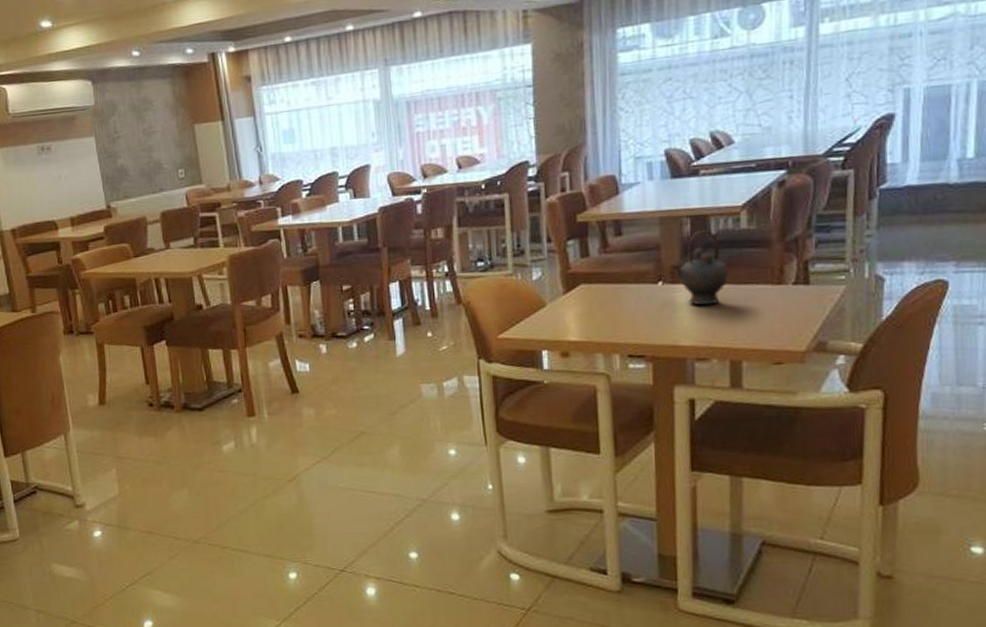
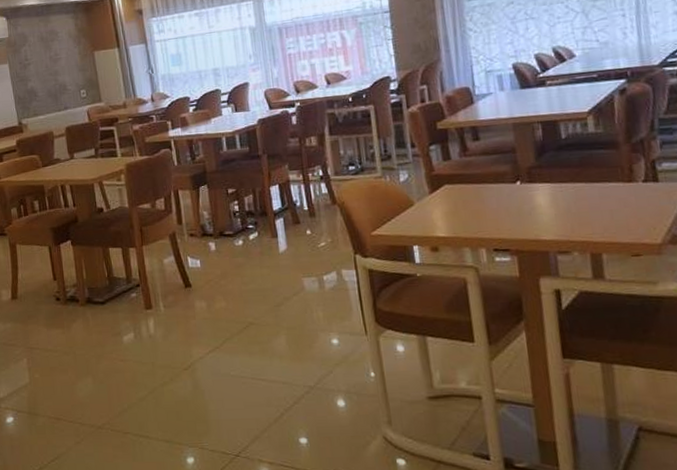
teapot: present [670,230,729,306] -> none [526,134,582,203]

